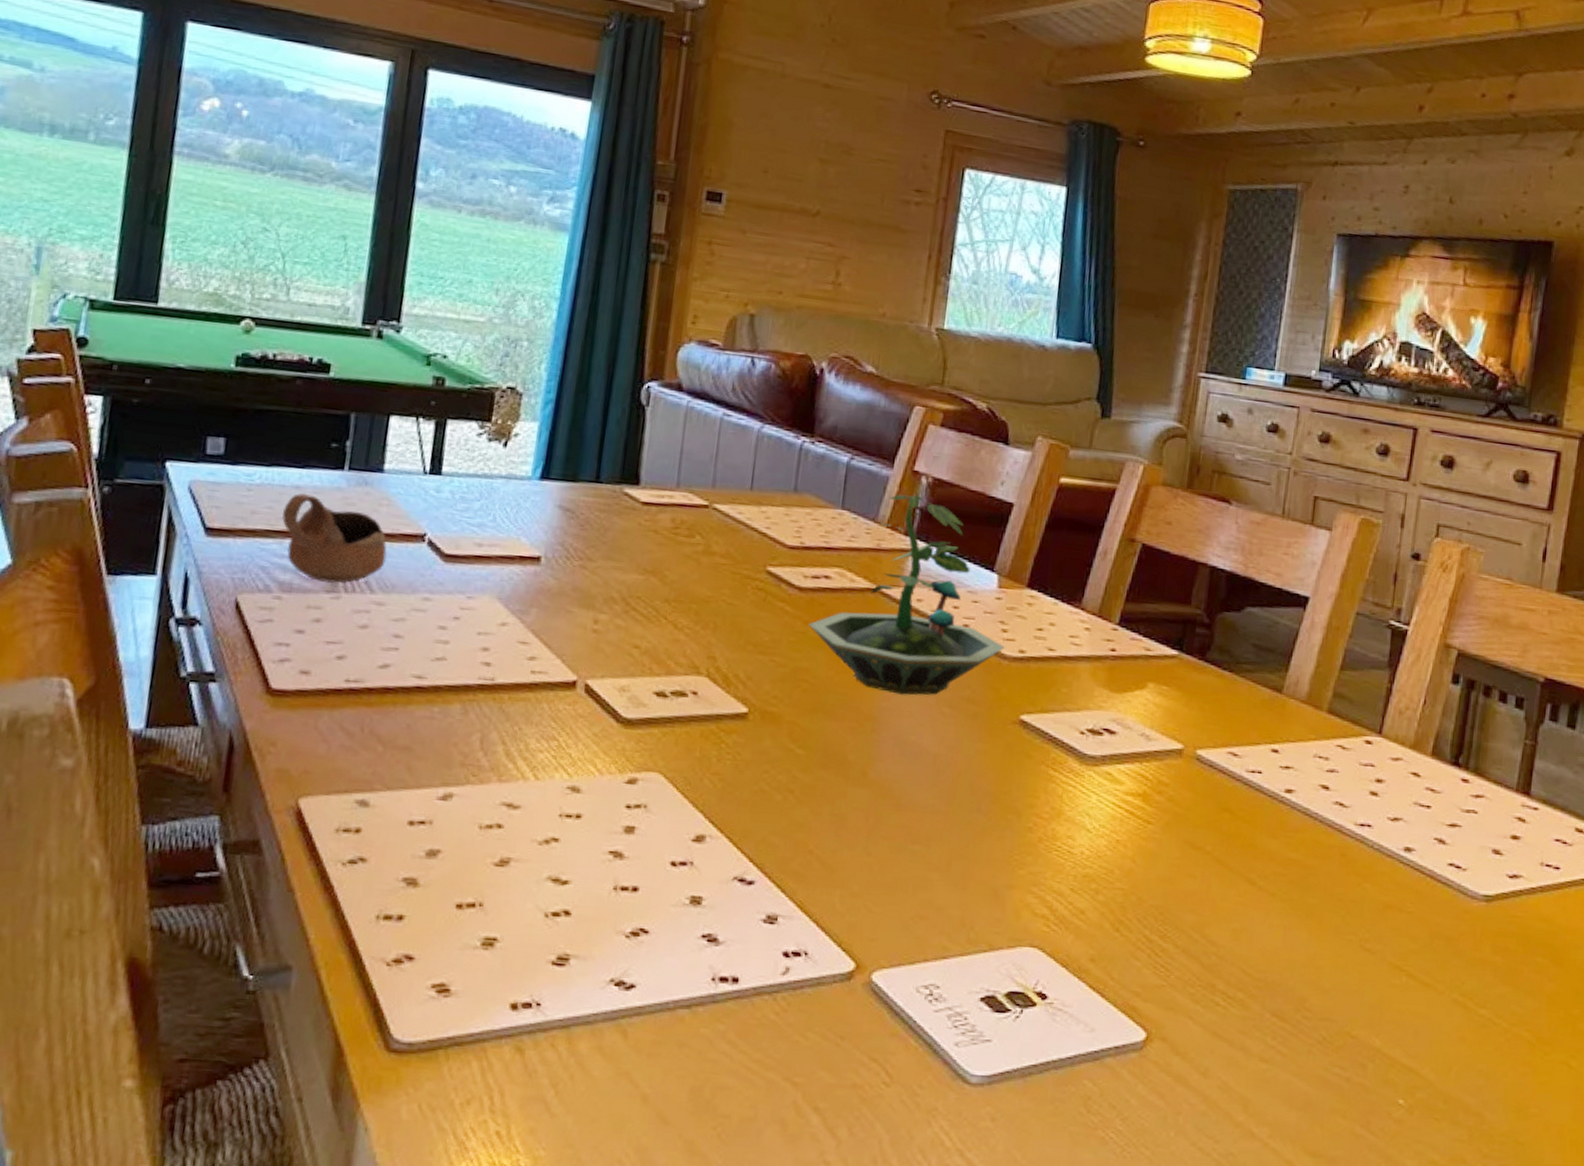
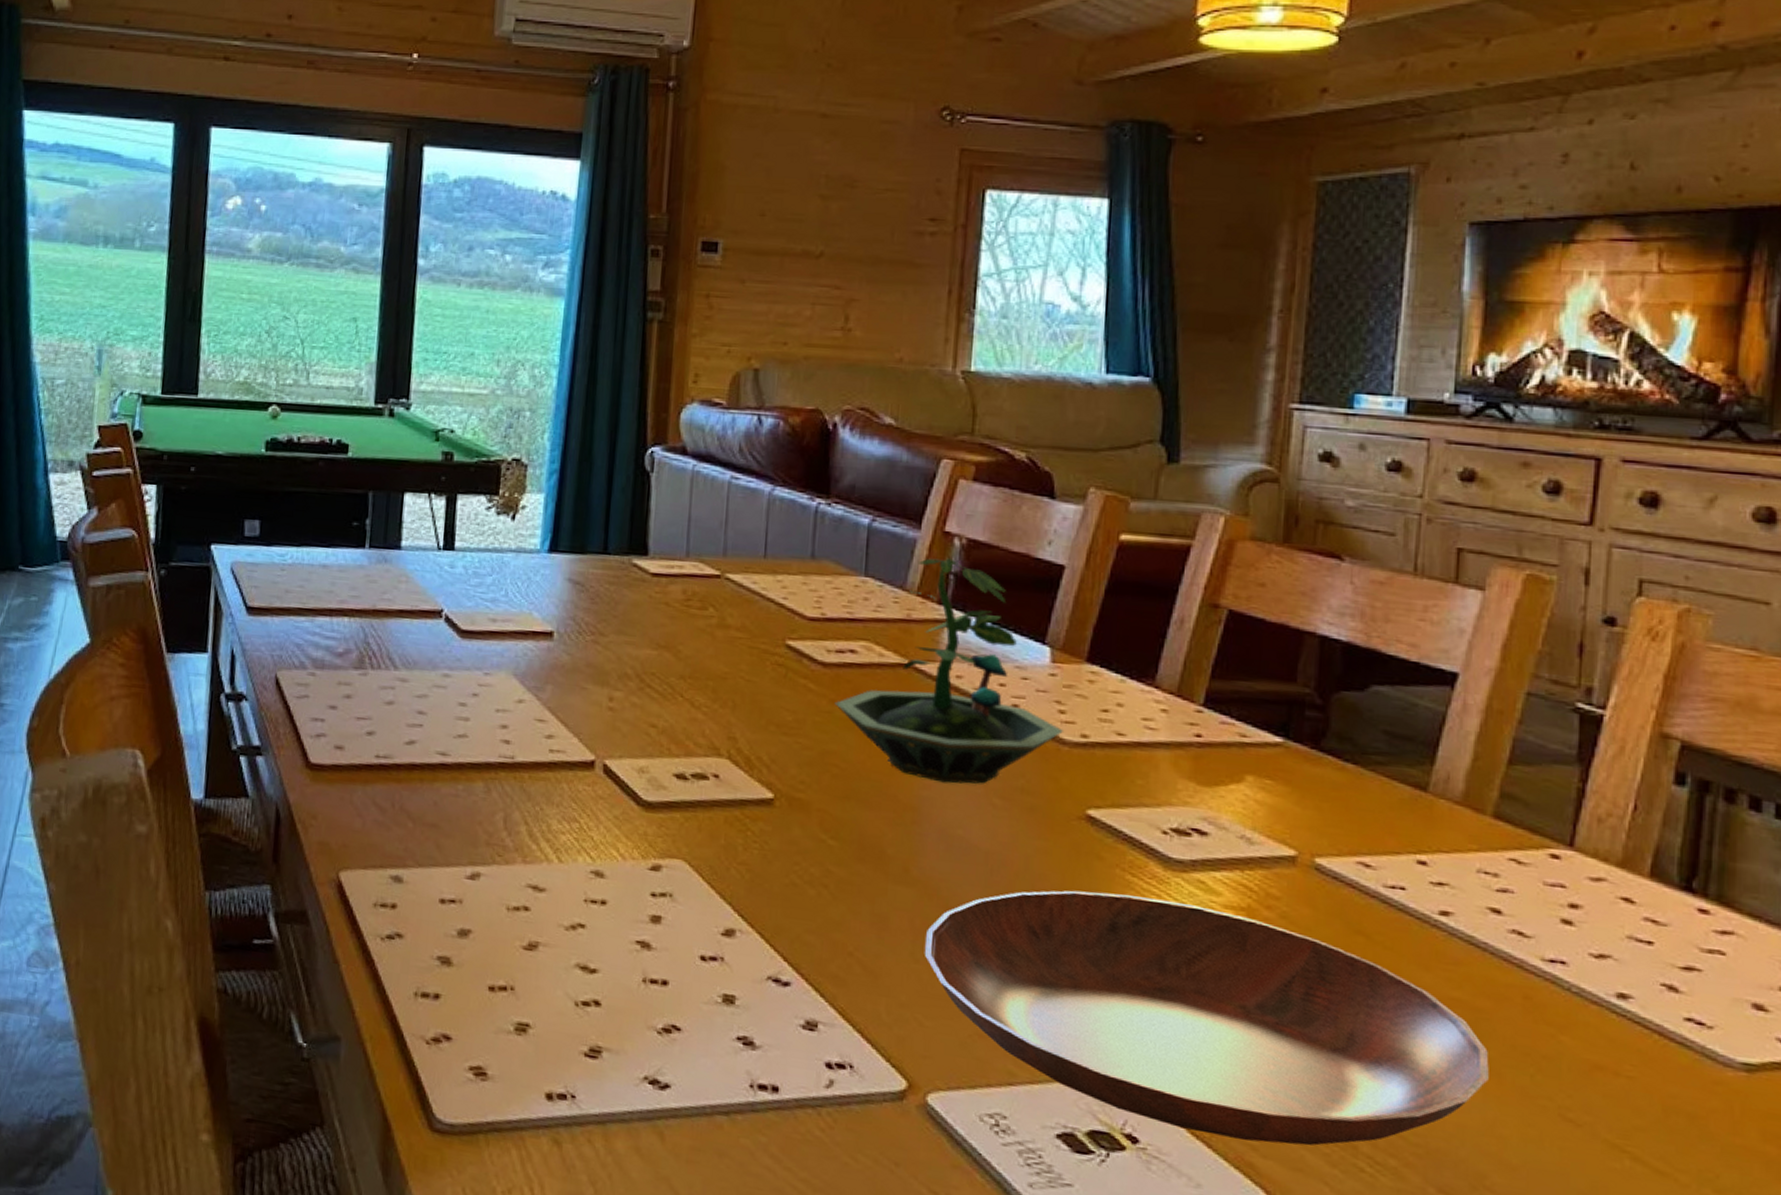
cup: present [282,493,387,584] -> none [312,571,408,660]
bowl: none [876,785,1314,989] -> present [924,890,1489,1146]

